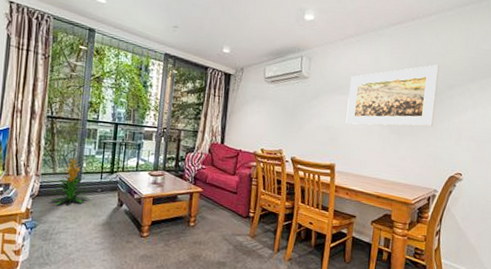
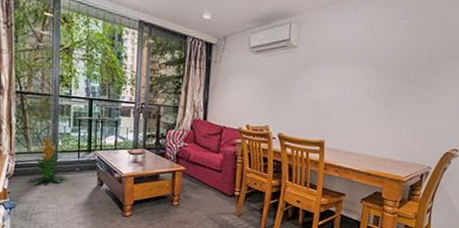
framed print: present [346,65,439,127] -> none [337,31,441,100]

